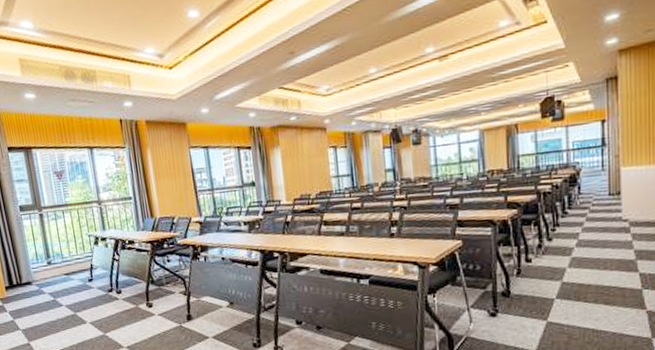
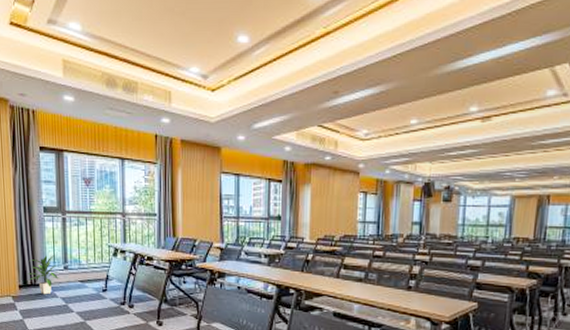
indoor plant: none [11,252,45,293] -> present [26,255,60,295]

